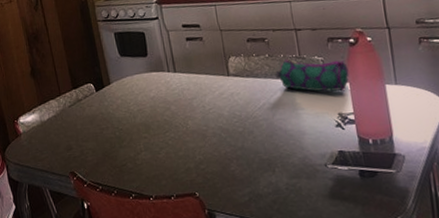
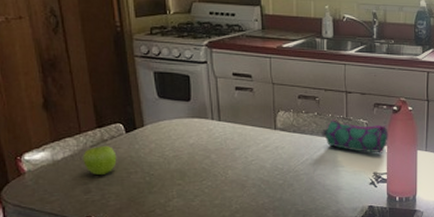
fruit: none [63,104,91,133] -> present [83,145,117,176]

